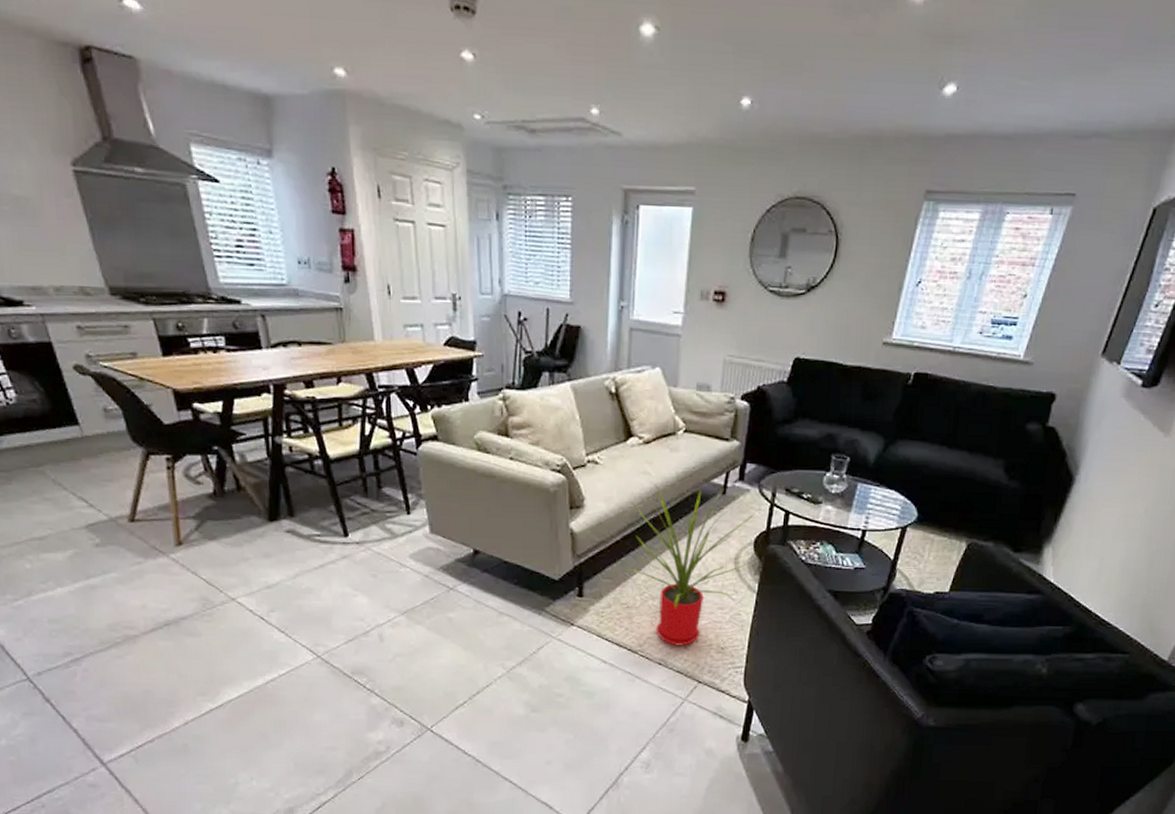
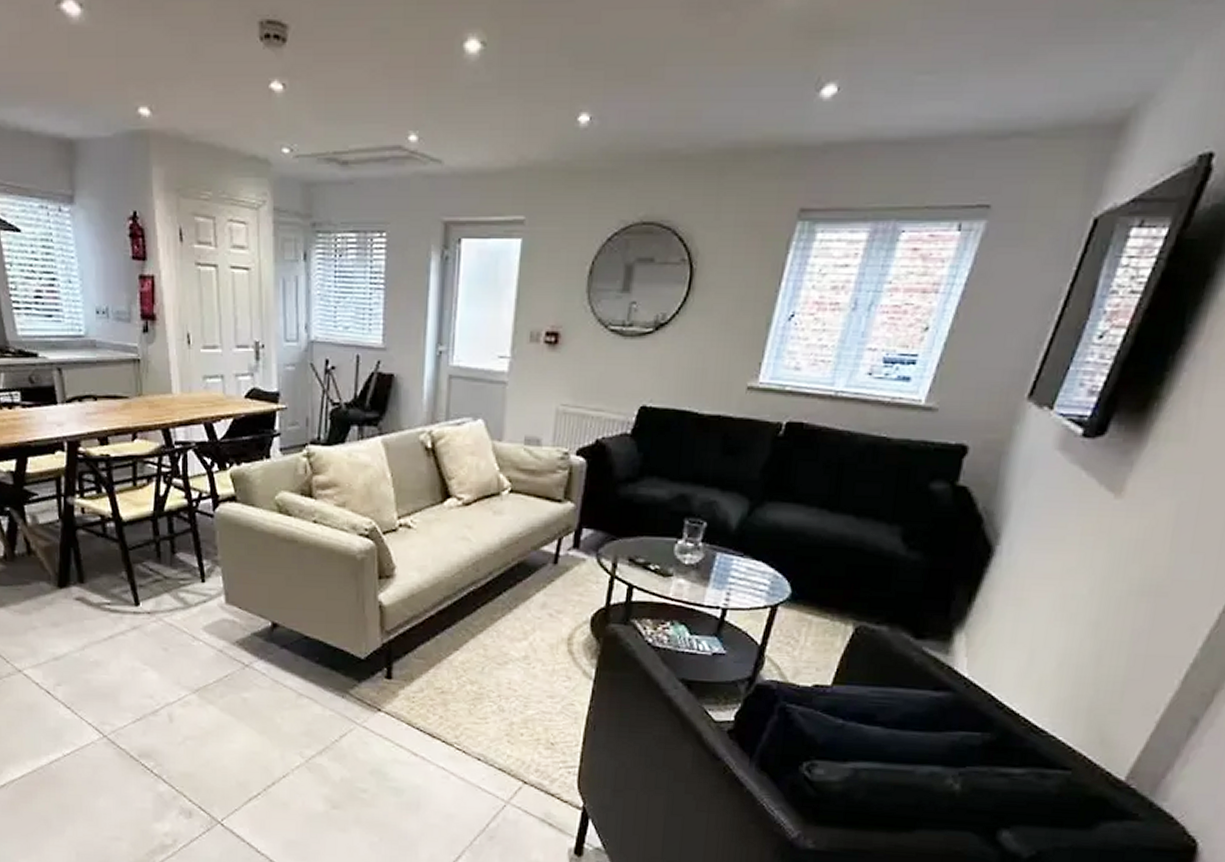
house plant: present [626,484,754,646] -> none [441,551,591,740]

